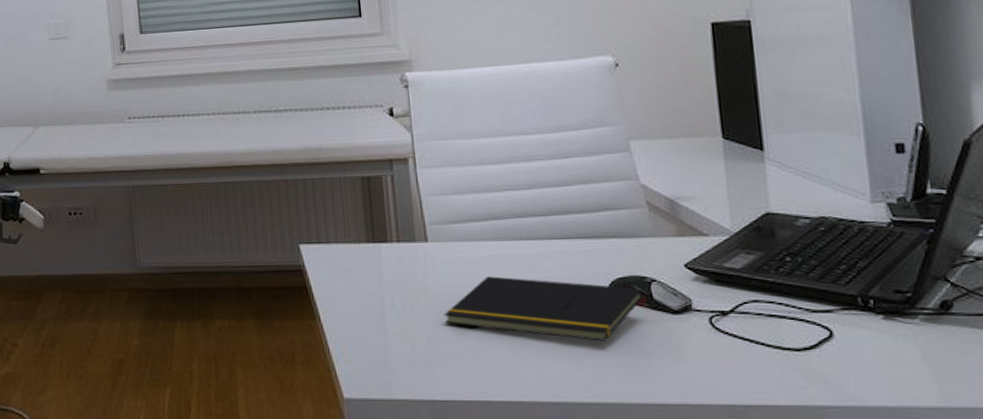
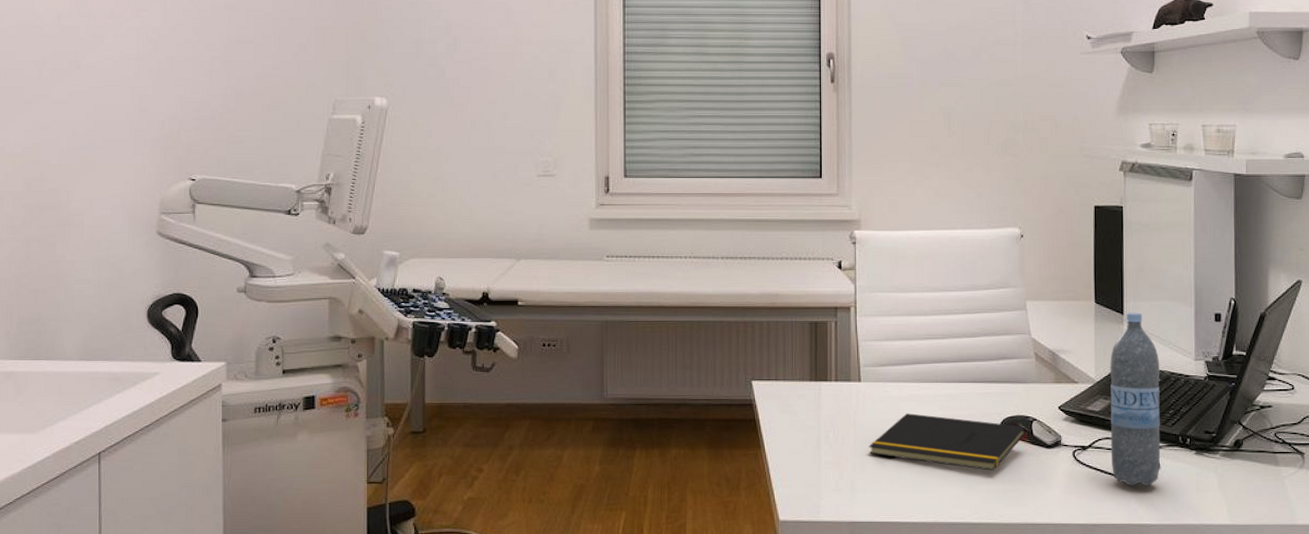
water bottle: none [750,147,834,359] -> present [1110,312,1161,486]

